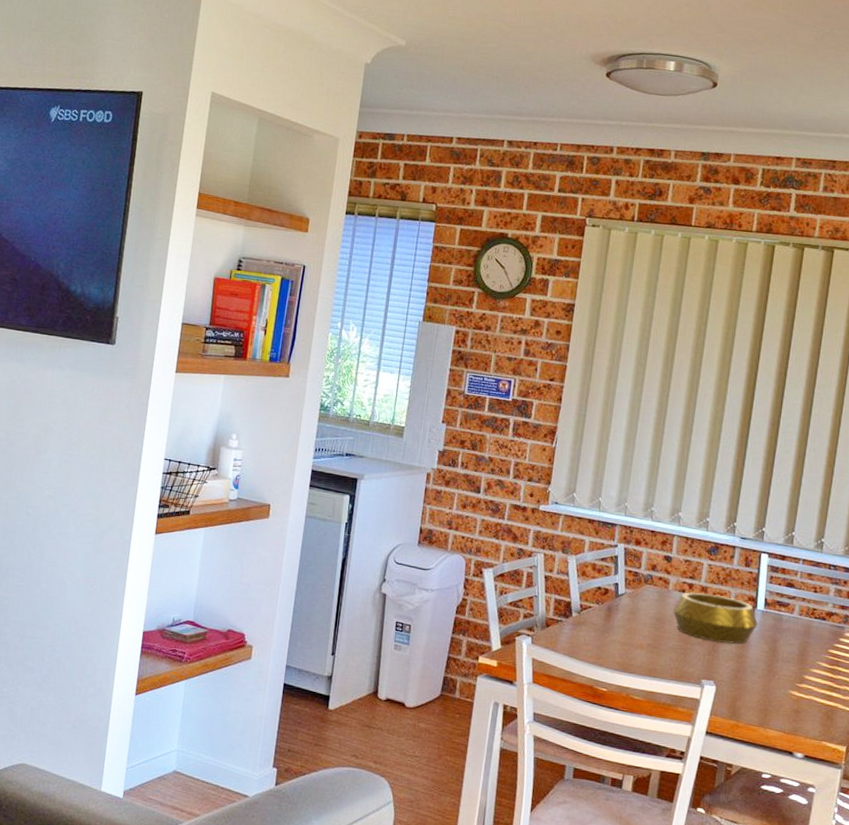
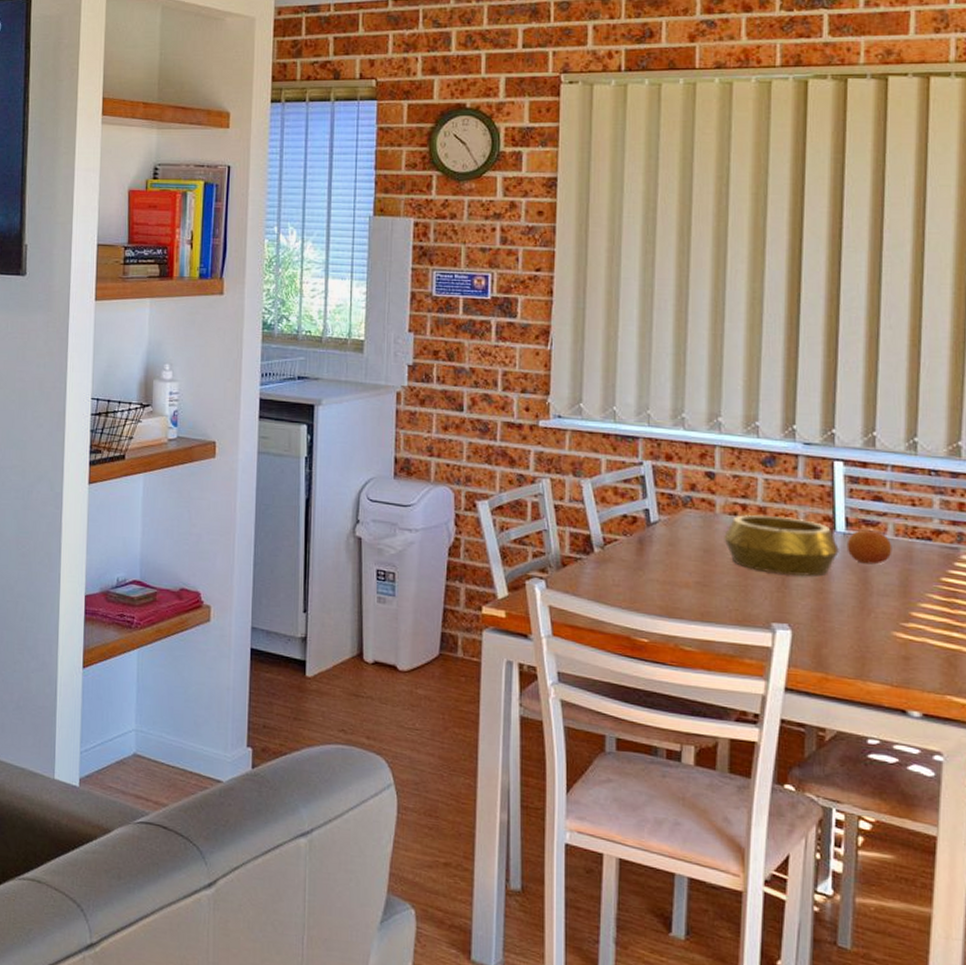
fruit: none [763,609,797,637] -> present [846,530,892,565]

